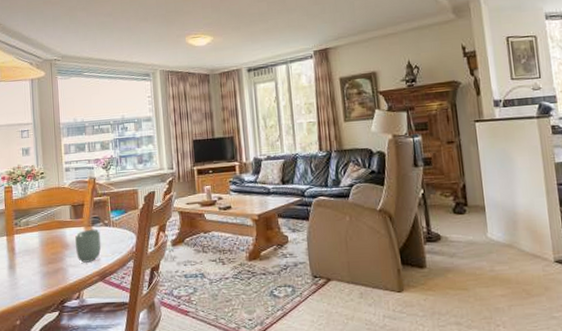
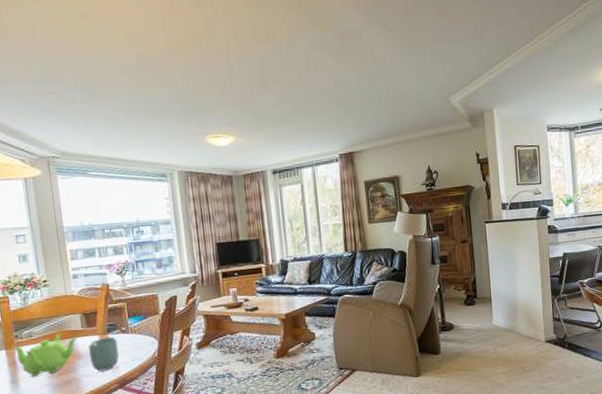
teapot: none [11,223,67,264] -> present [11,333,79,377]

